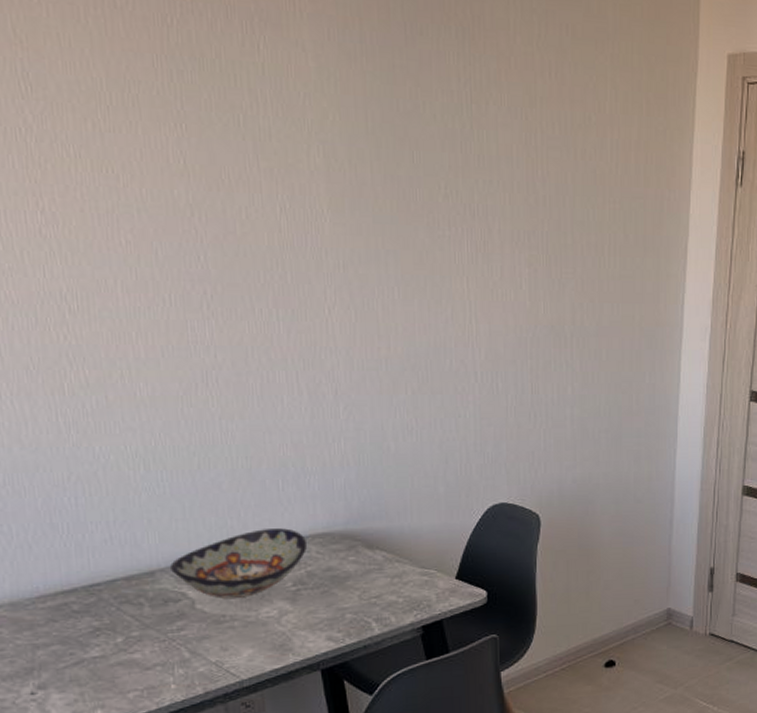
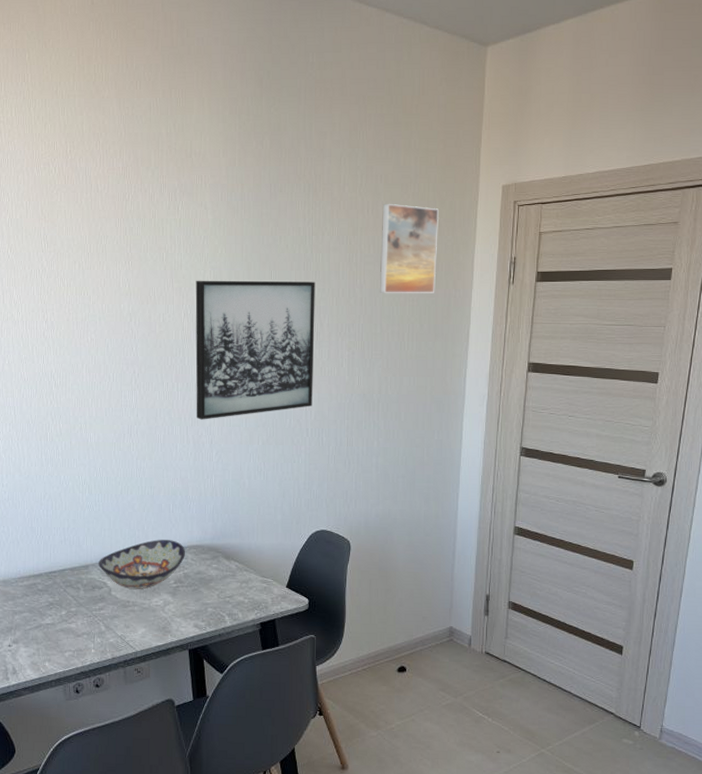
wall art: none [295,158,482,362] -> present [195,280,315,420]
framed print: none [569,65,646,194] -> present [380,203,439,293]

